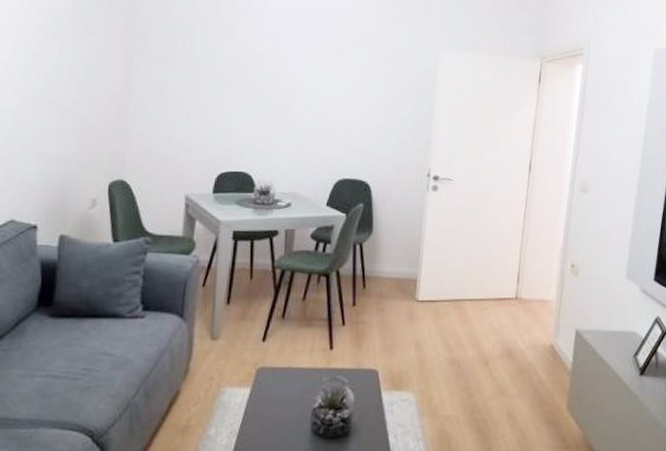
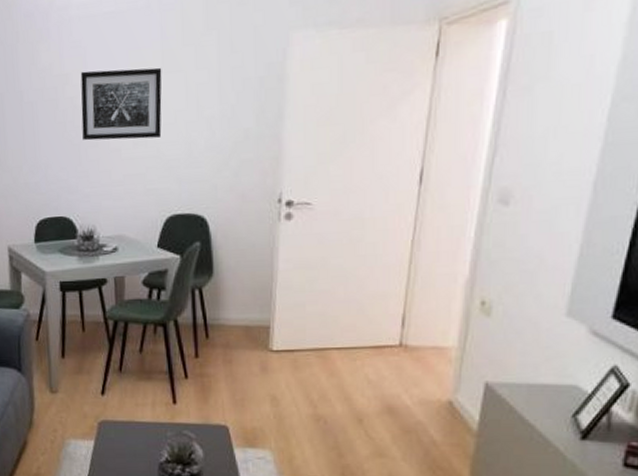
wall art: none [268,52,341,114] -> present [80,67,162,141]

